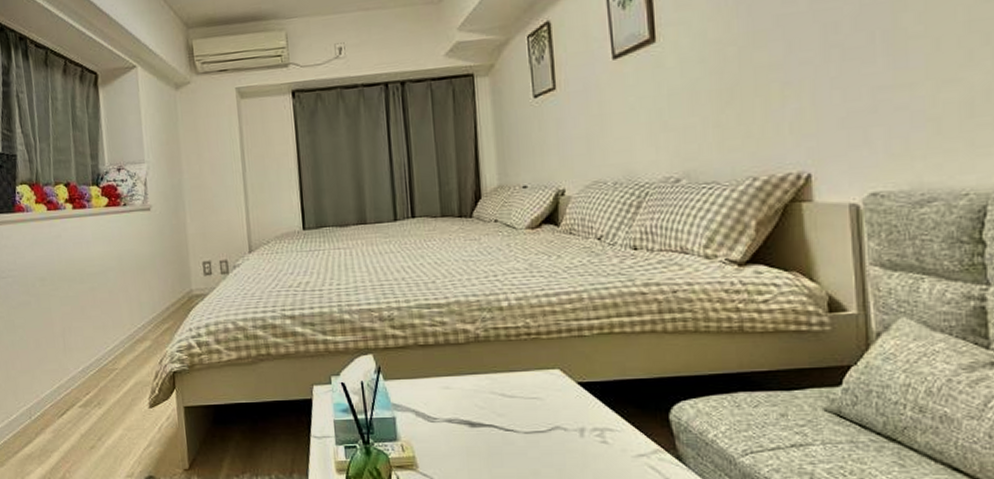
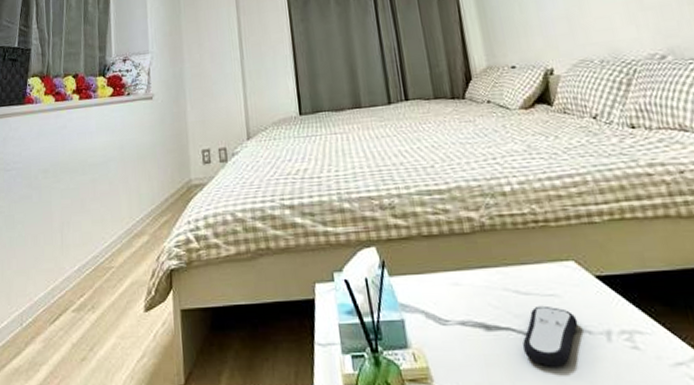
remote control: none [502,406,556,457] -> present [522,305,578,367]

